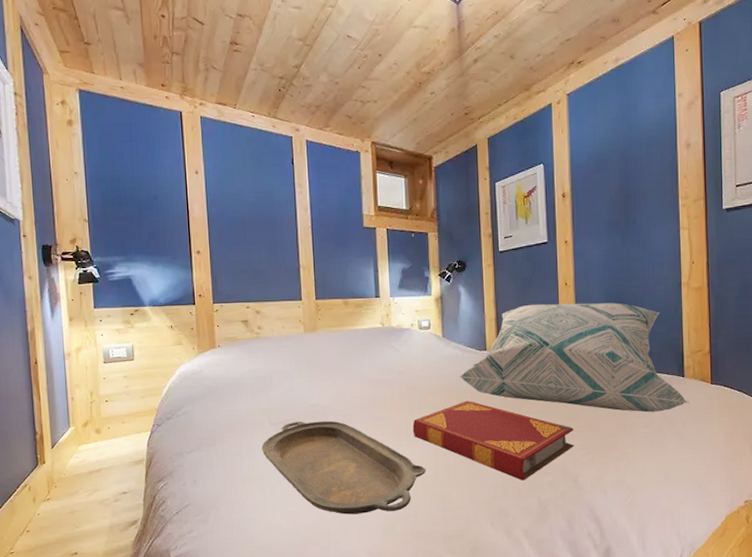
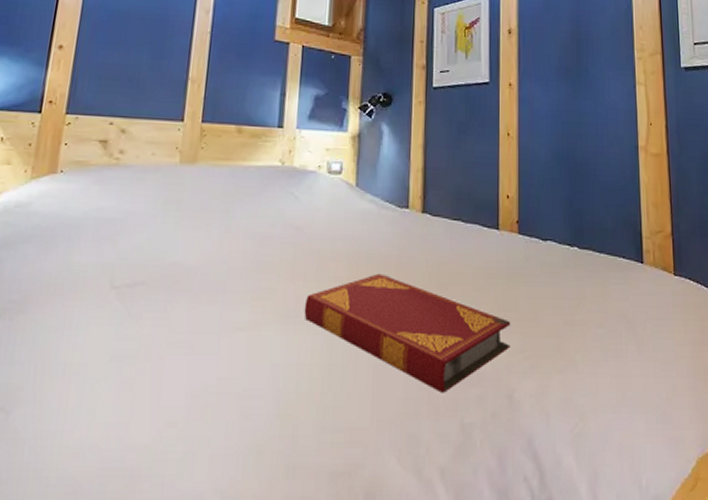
serving tray: present [261,420,426,515] -> none [91,285,316,432]
decorative pillow: present [459,302,689,413] -> none [371,155,650,307]

